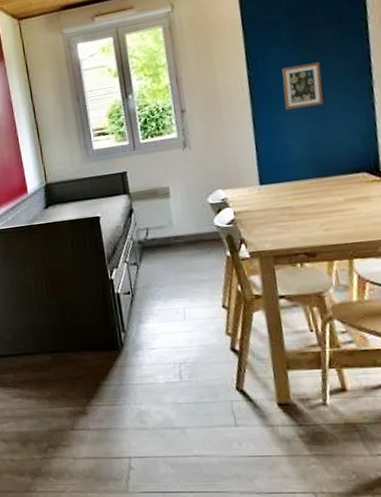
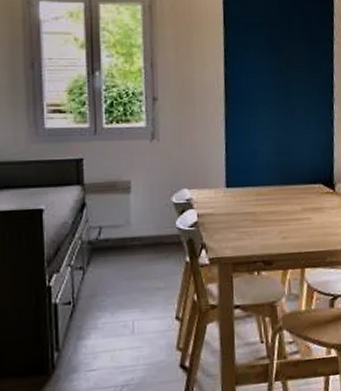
picture frame: present [282,62,324,110] -> none [256,72,292,115]

